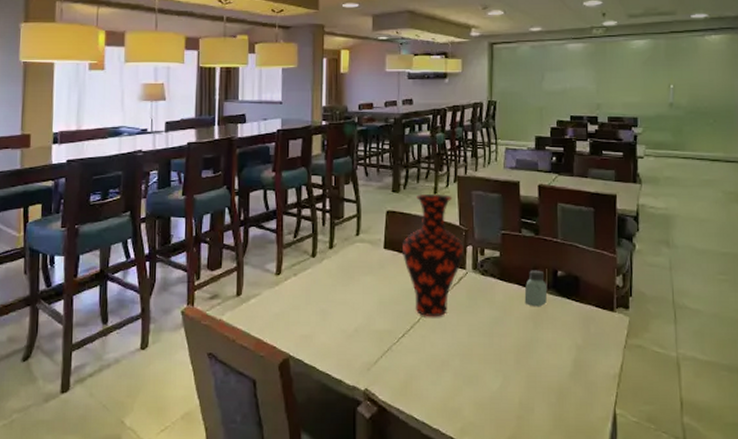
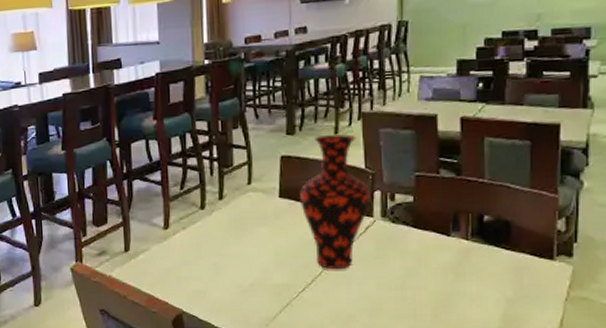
saltshaker: present [524,270,548,307] -> none [443,215,471,257]

